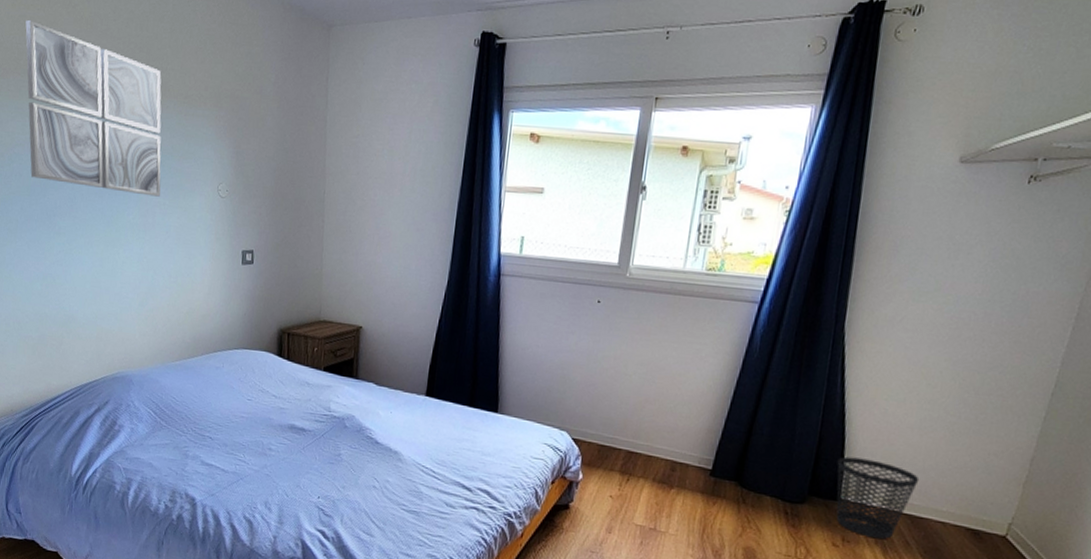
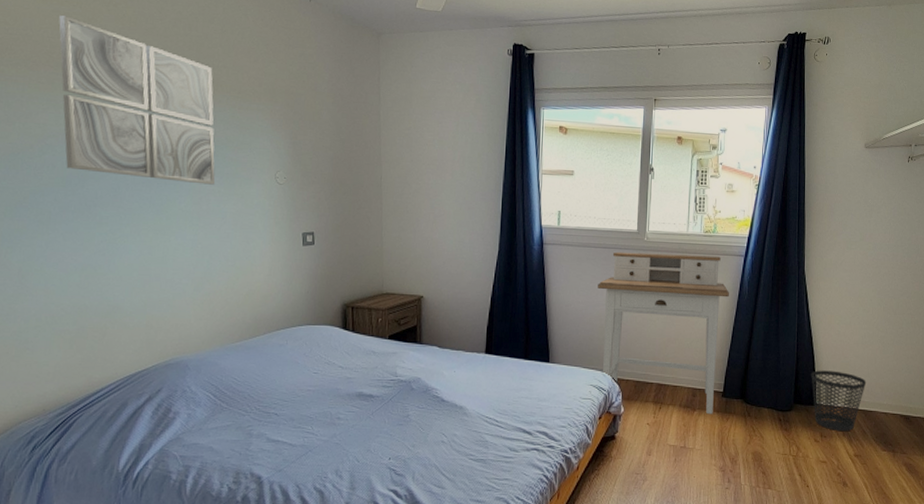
desk: none [561,288,733,495] -> present [598,251,729,415]

